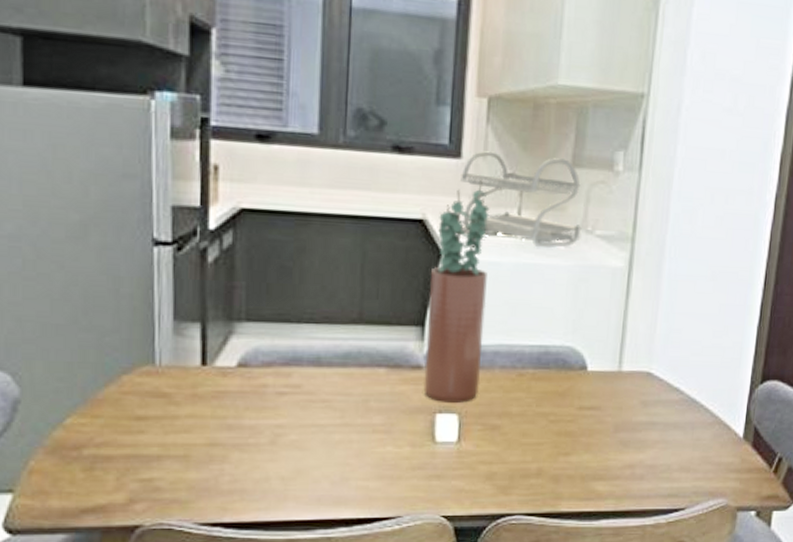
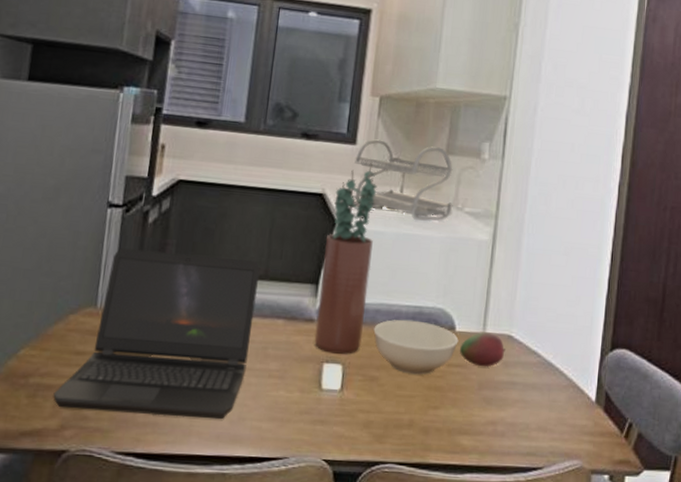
laptop computer: none [115,294,353,482] -> present [53,248,261,419]
bowl: none [492,361,591,420] -> present [373,319,459,375]
fruit: none [592,370,644,408] -> present [459,332,505,367]

